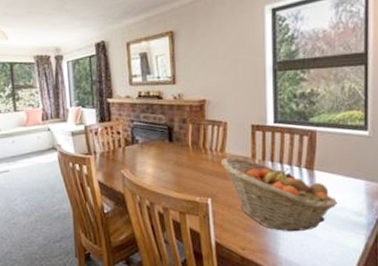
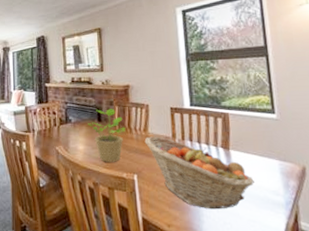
potted plant: none [157,127,200,186] -> present [88,109,126,162]

